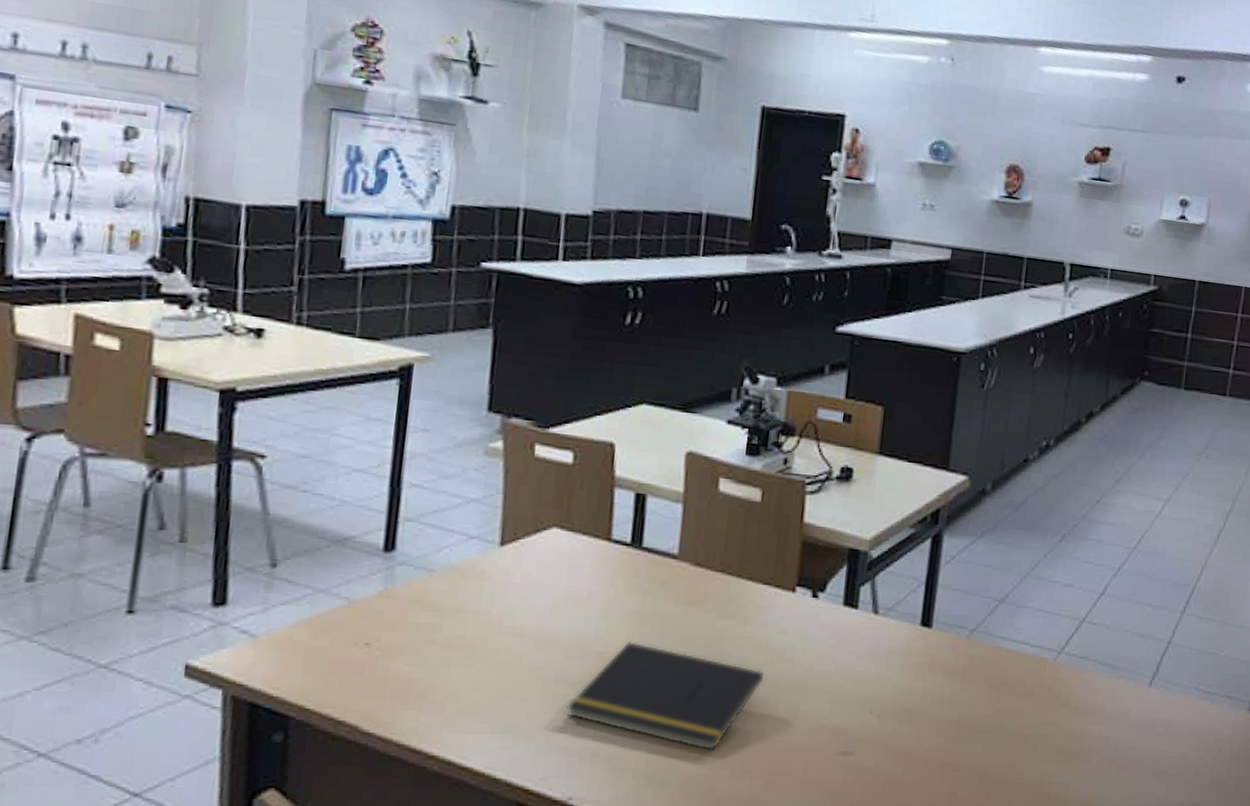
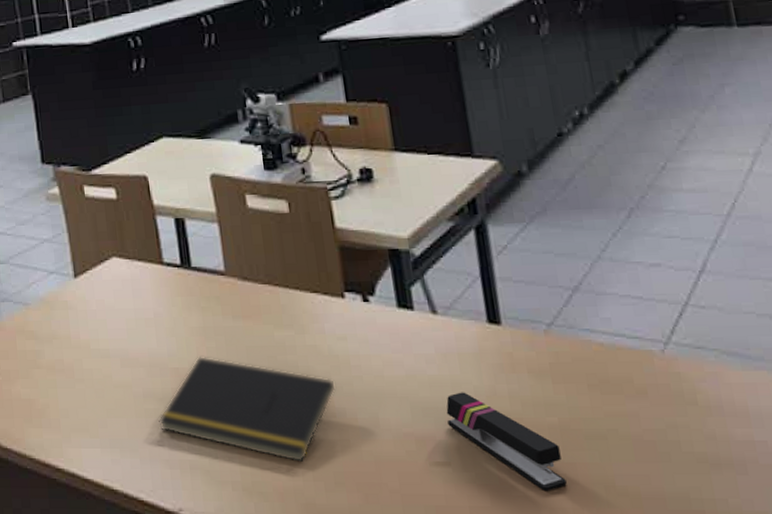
stapler: none [862,687,952,778] -> present [446,392,567,492]

